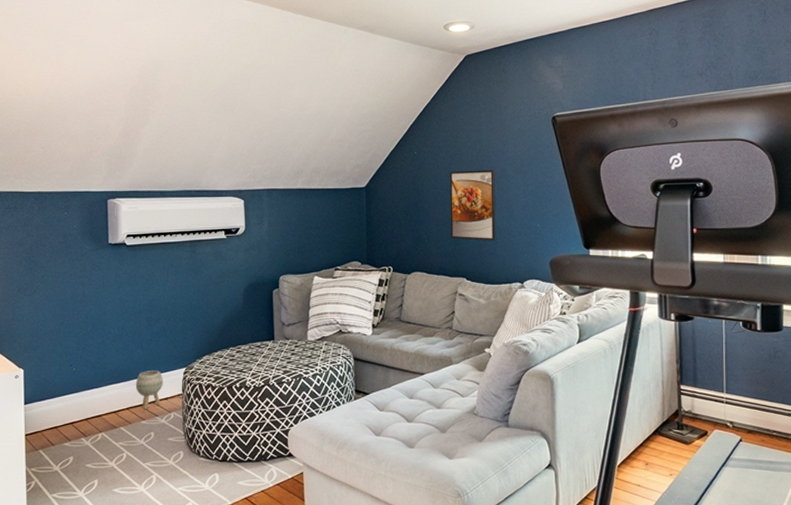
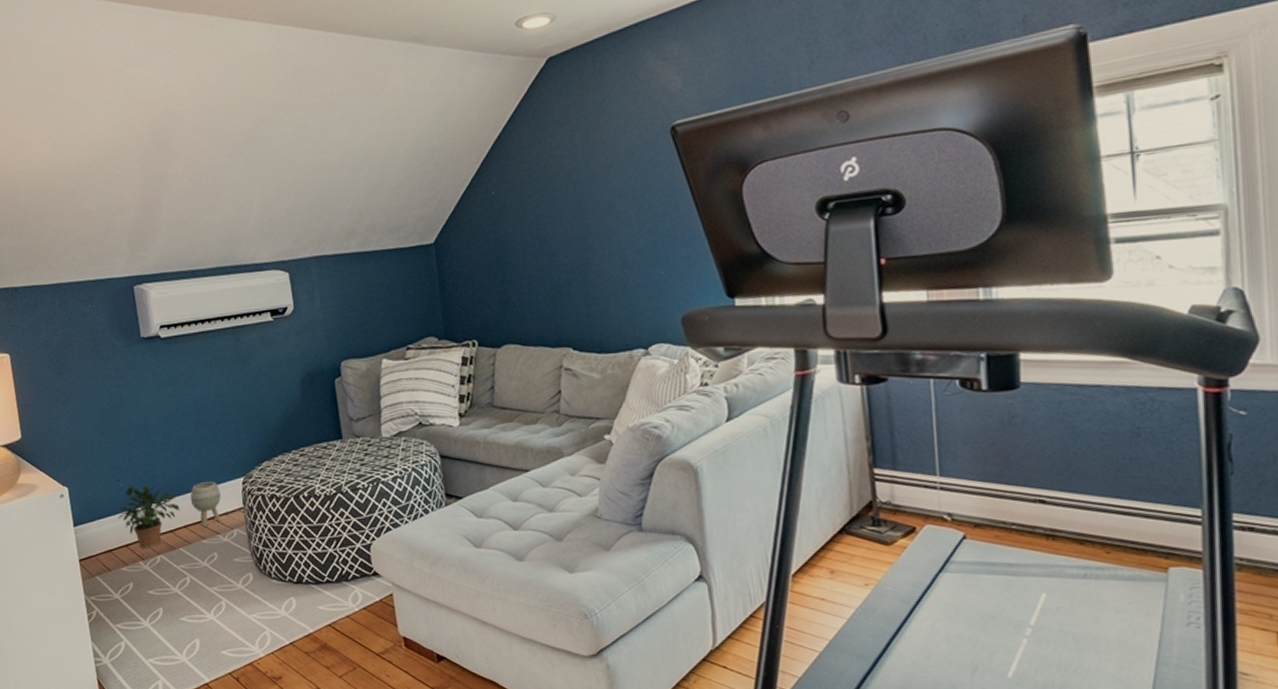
potted plant: none [67,370,125,427] -> present [118,485,180,549]
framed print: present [449,170,496,241] -> none [539,205,608,300]

